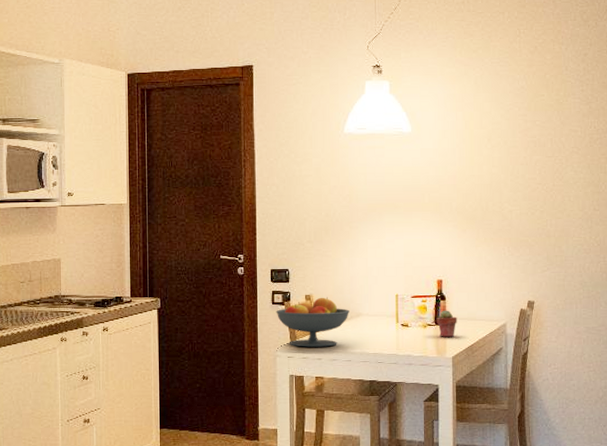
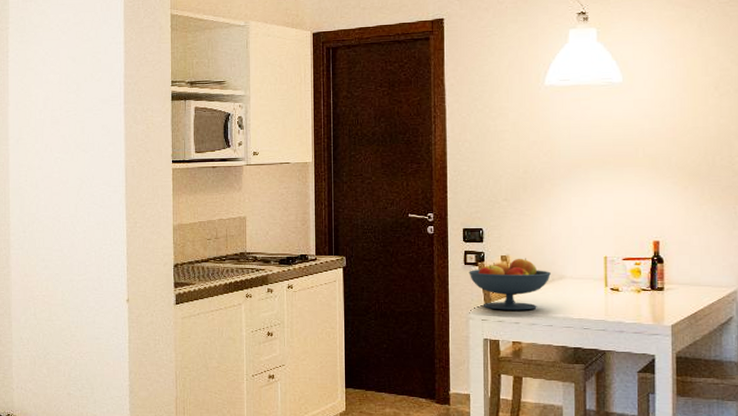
potted succulent: present [436,310,457,337] -> none [652,274,678,303]

